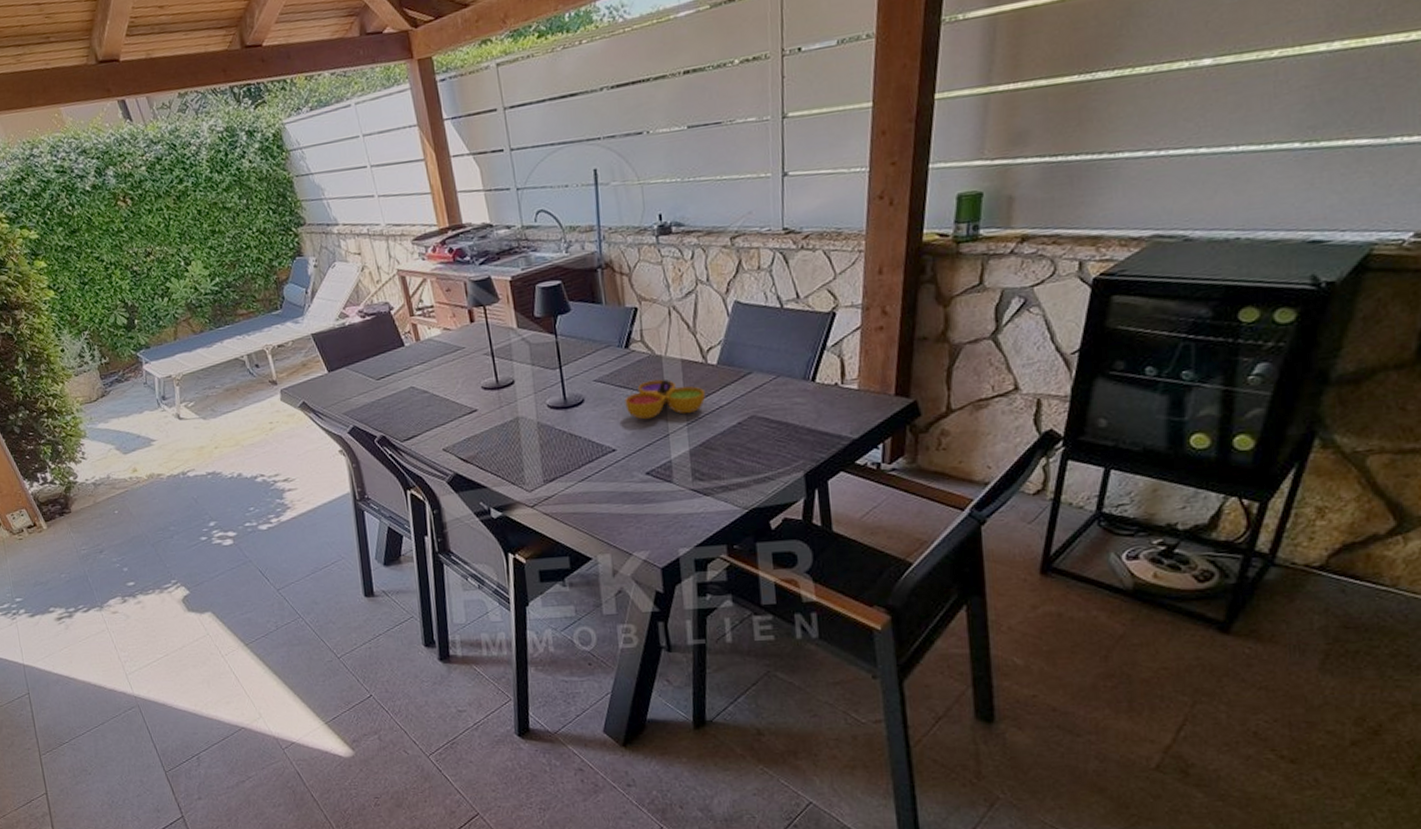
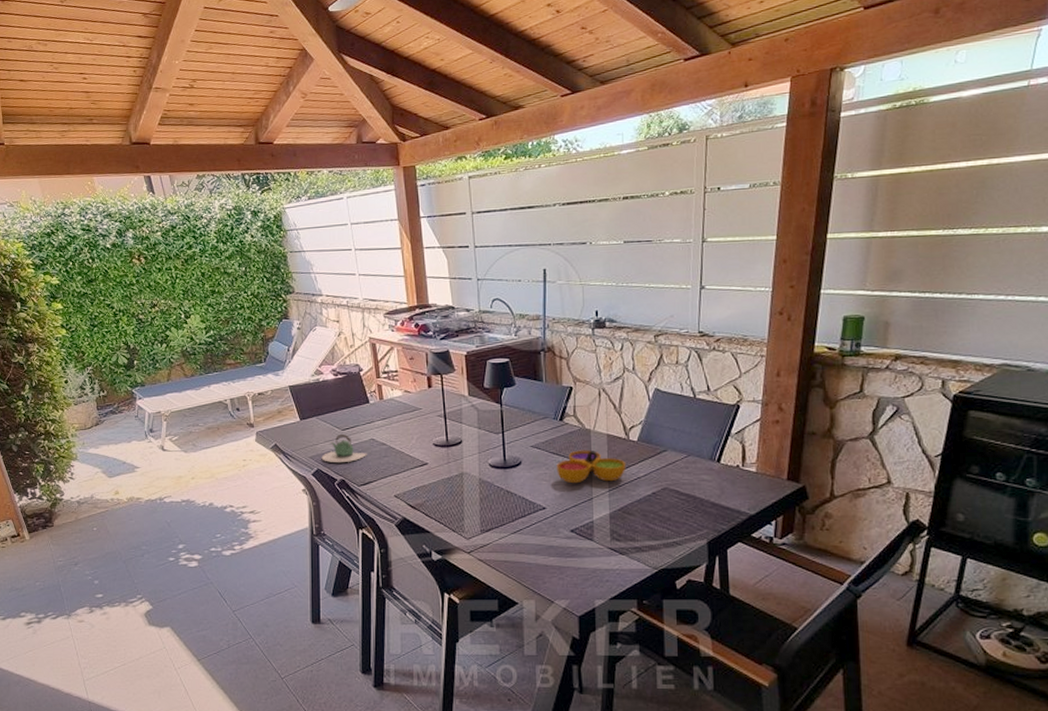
teapot: none [356,383,408,418] -> present [321,433,367,462]

